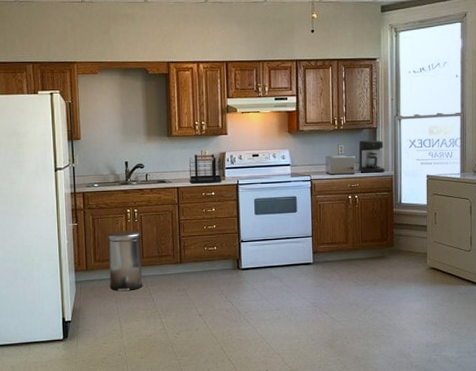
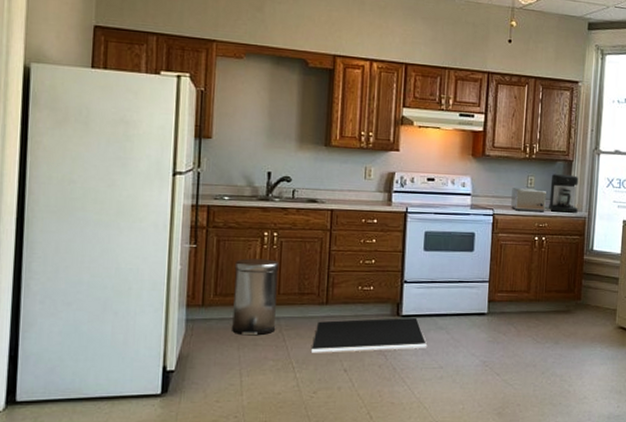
door mat: none [171,270,264,303] -> present [311,318,427,353]
dish rack: present [189,154,222,184] -> none [348,171,389,209]

